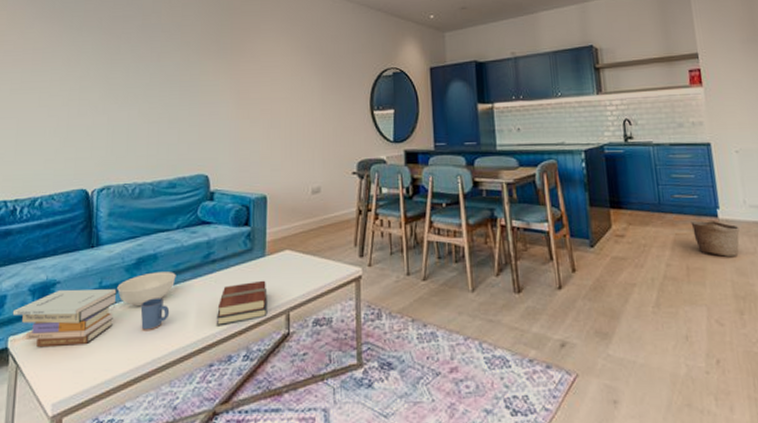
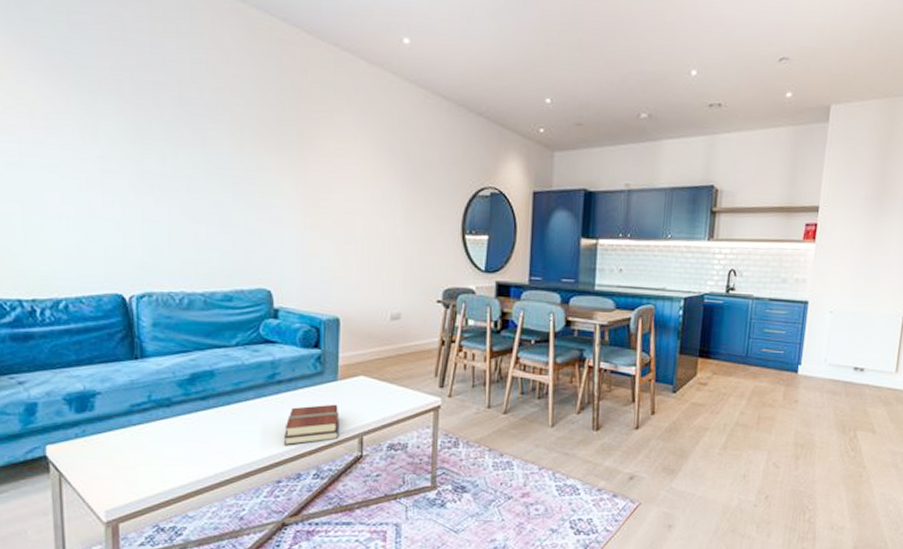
books: present [12,289,117,348] -> none [46,400,170,458]
bowl: present [117,272,176,307] -> none [169,389,237,423]
mug: present [140,298,170,330] -> none [198,415,232,446]
basket: present [690,221,740,257] -> none [771,375,815,409]

